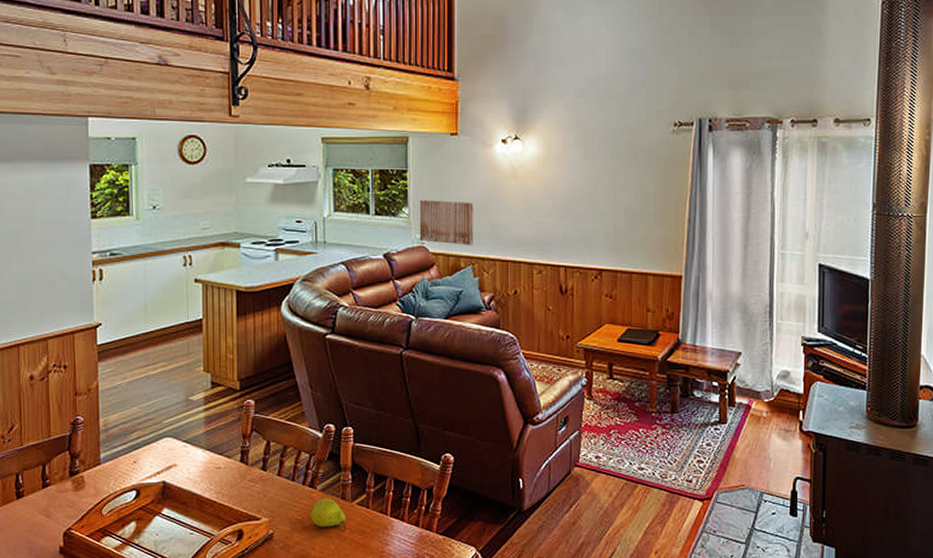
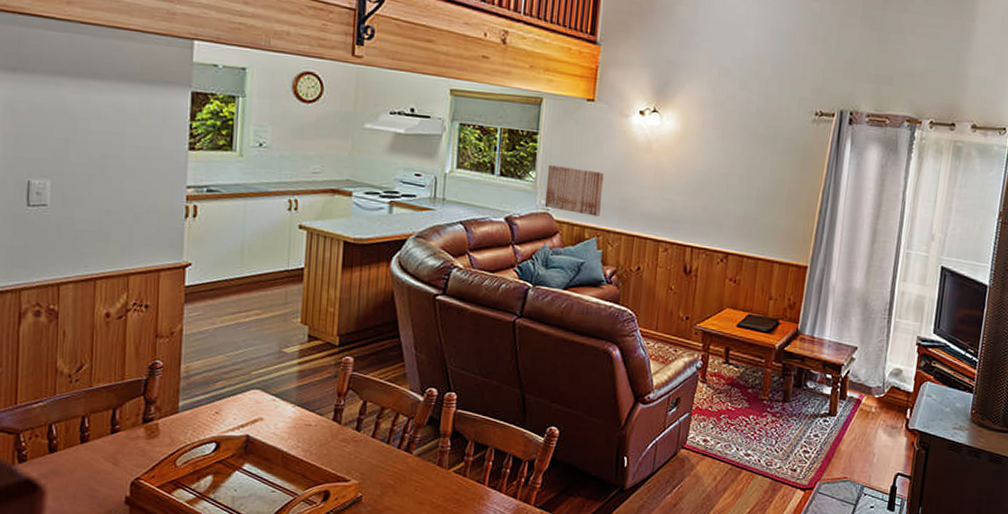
fruit: present [309,498,346,532] -> none [402,463,441,499]

